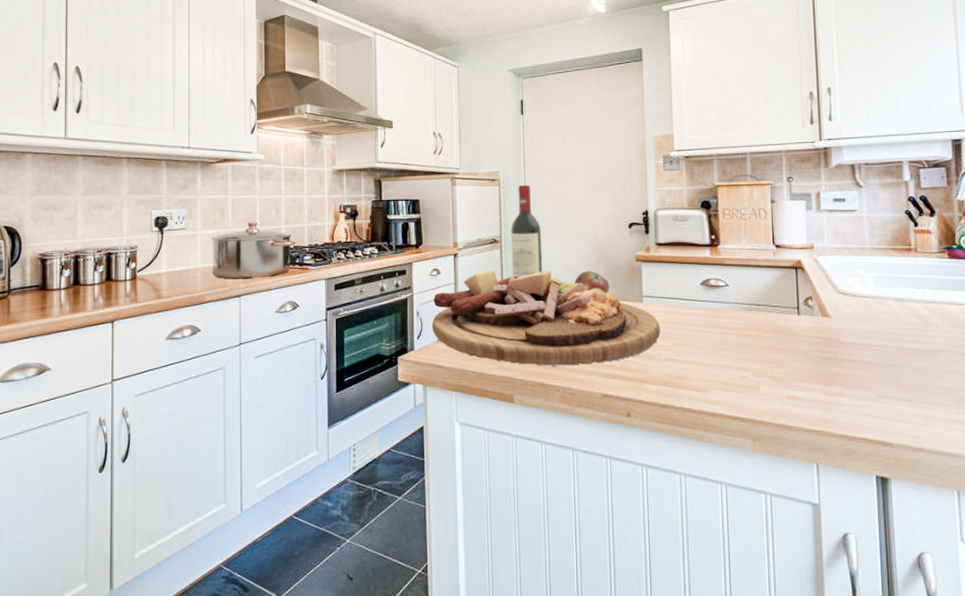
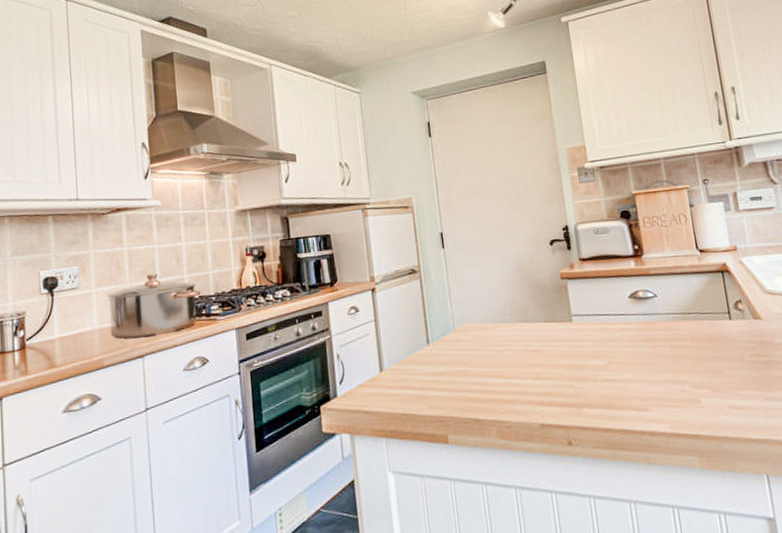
food platter: present [431,270,661,366] -> none [353,297,594,401]
wine bottle: present [511,184,543,277] -> none [429,209,466,308]
fruit: present [573,270,610,294] -> none [499,293,537,317]

